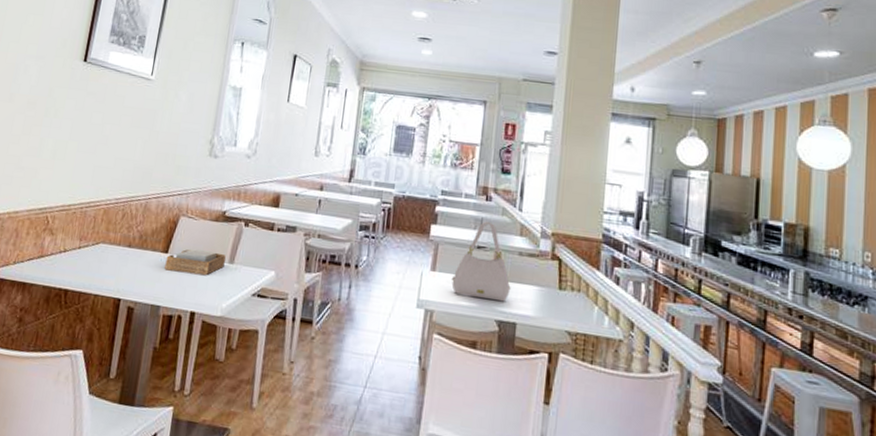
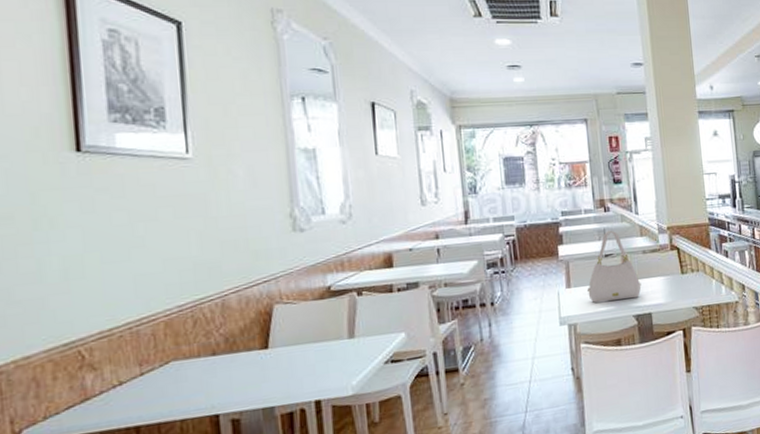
napkin holder: present [164,249,226,276] -> none [267,331,344,367]

